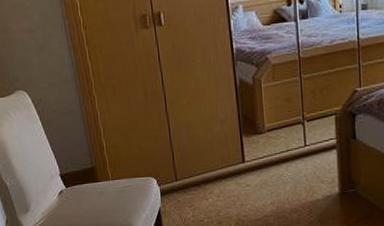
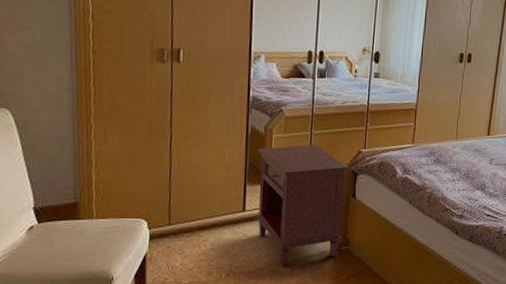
nightstand: none [249,89,348,213] -> present [256,145,349,267]

